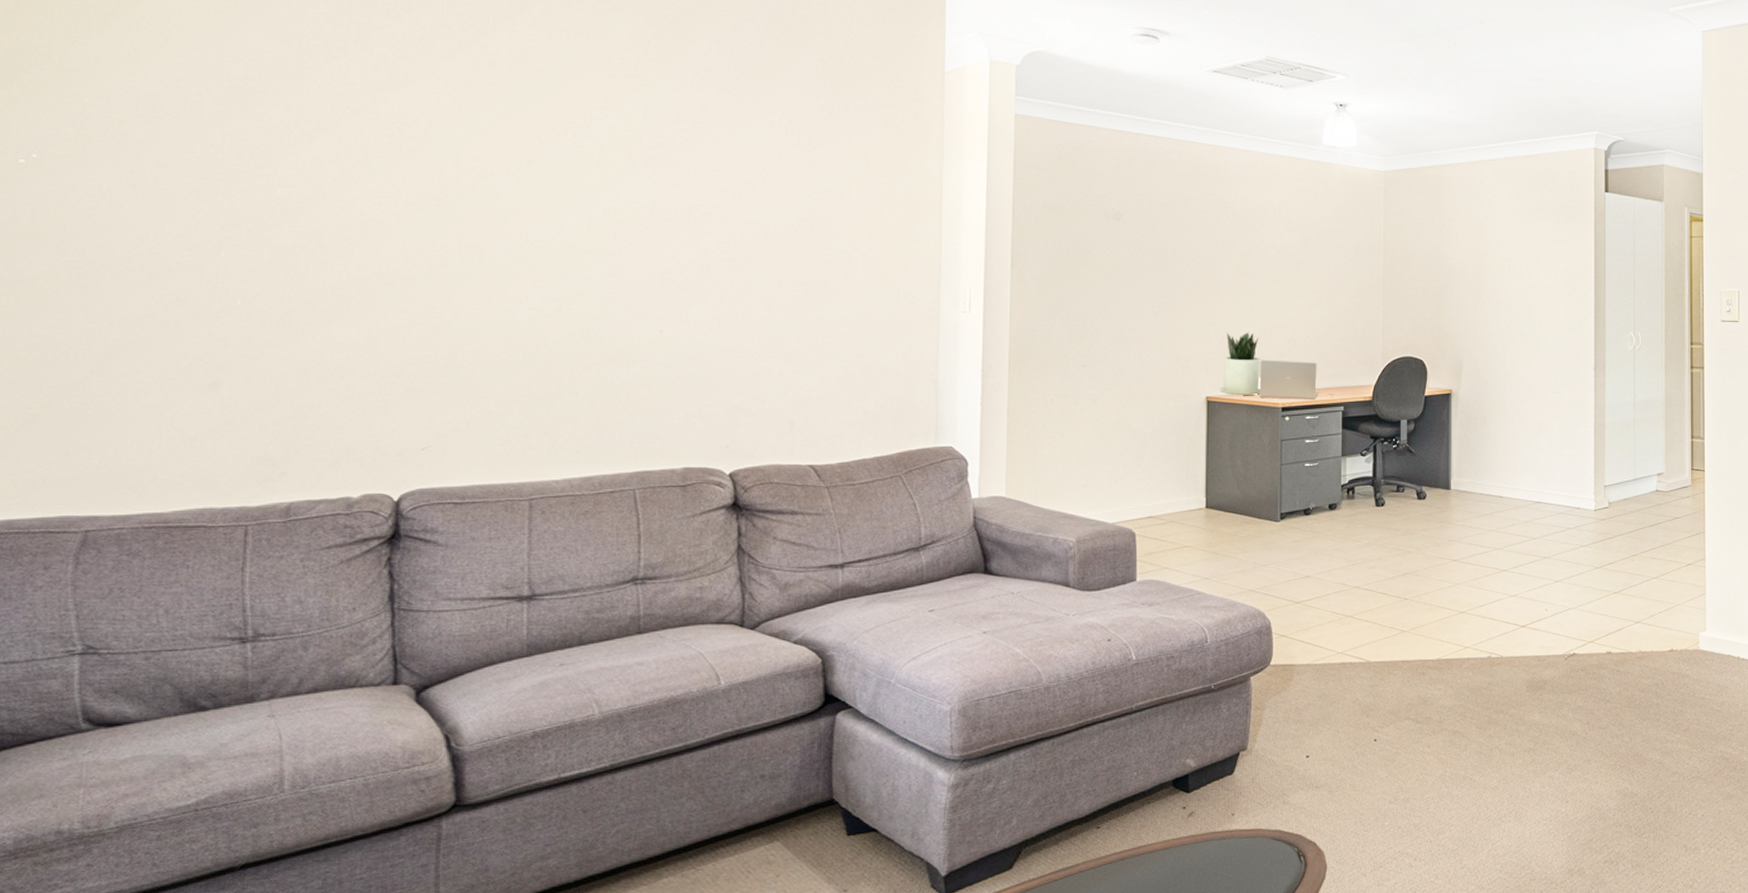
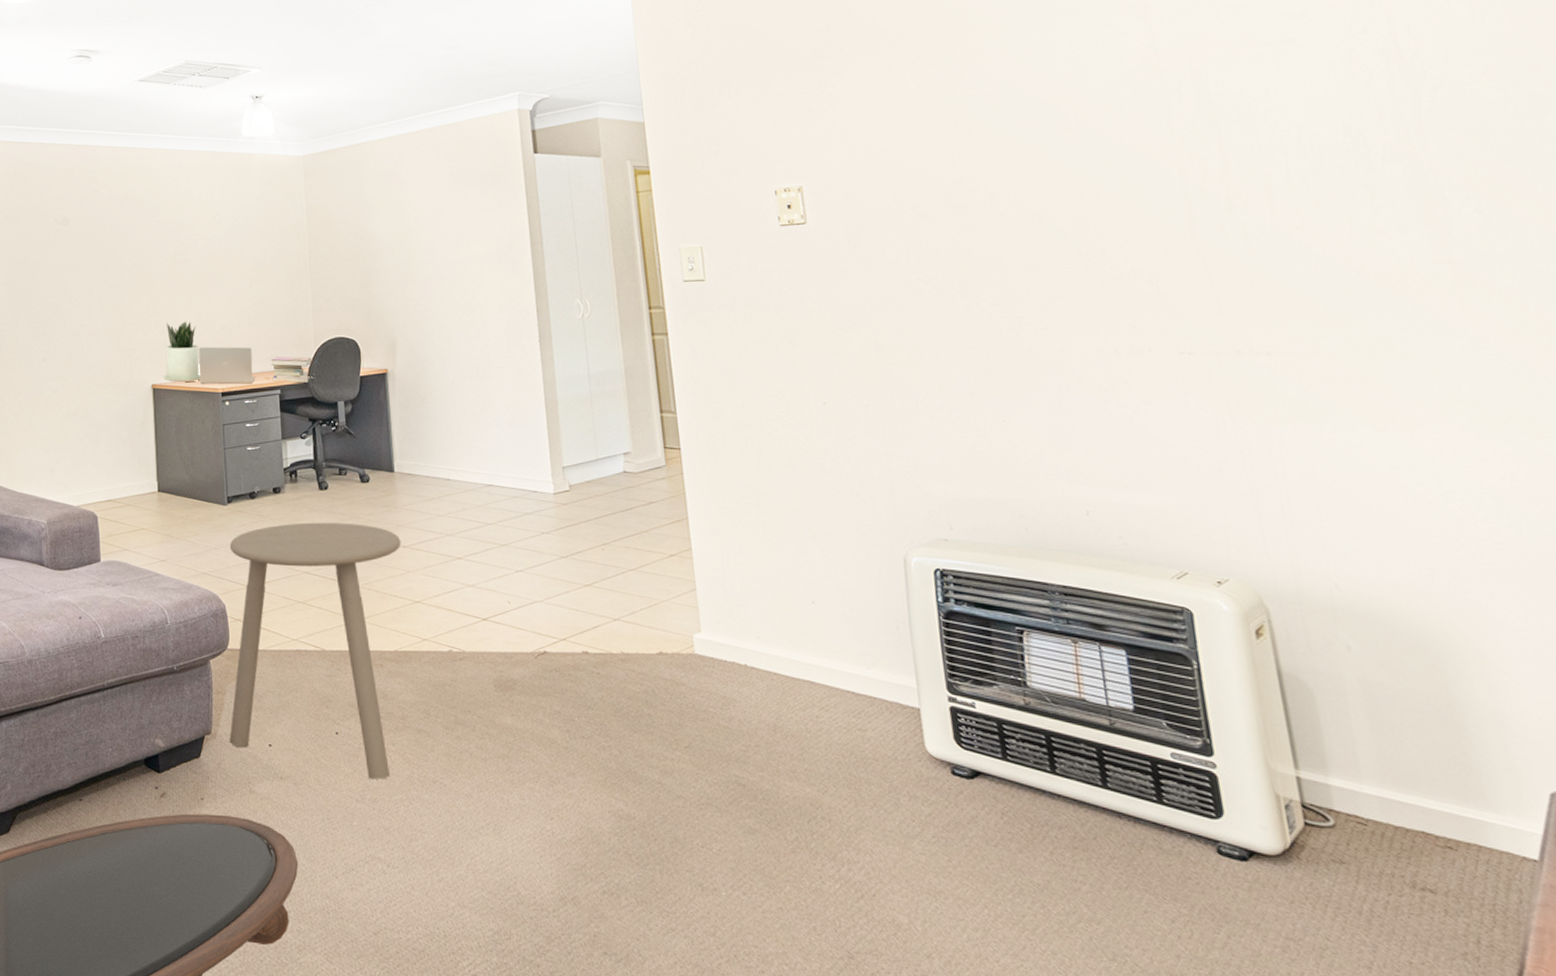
side table: none [1266,538,1452,781] -> present [229,523,401,780]
books: none [1336,373,1380,400] -> present [271,356,315,383]

